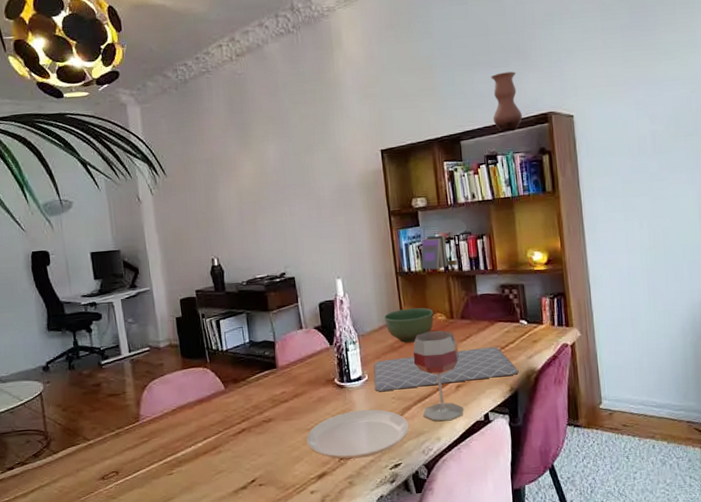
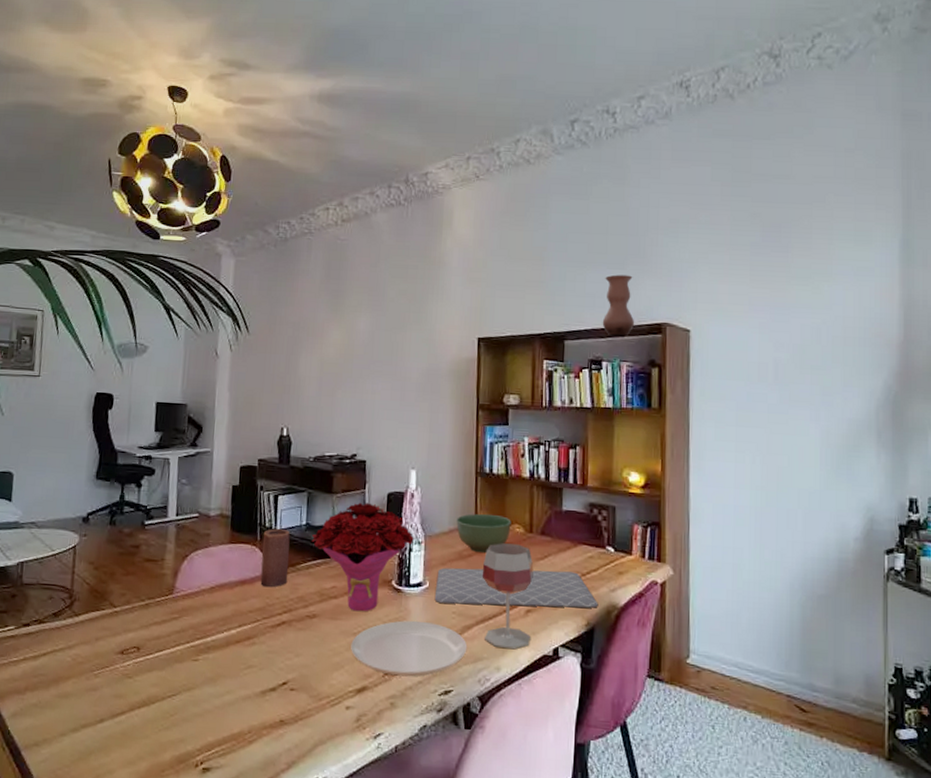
candle: none [211,349,241,402] -> present [260,529,290,587]
flower bouquet: none [257,314,350,410] -> present [312,502,415,612]
books: present [420,234,459,270] -> none [504,437,546,476]

